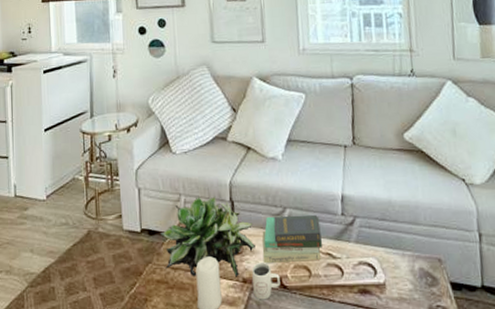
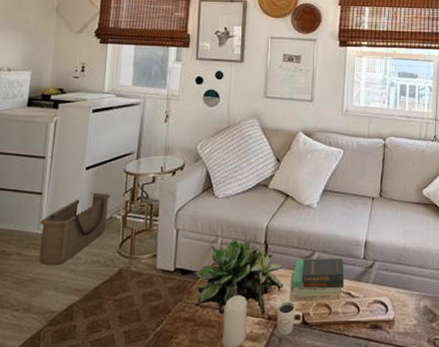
basket: none [9,154,71,227] -> present [38,192,111,264]

